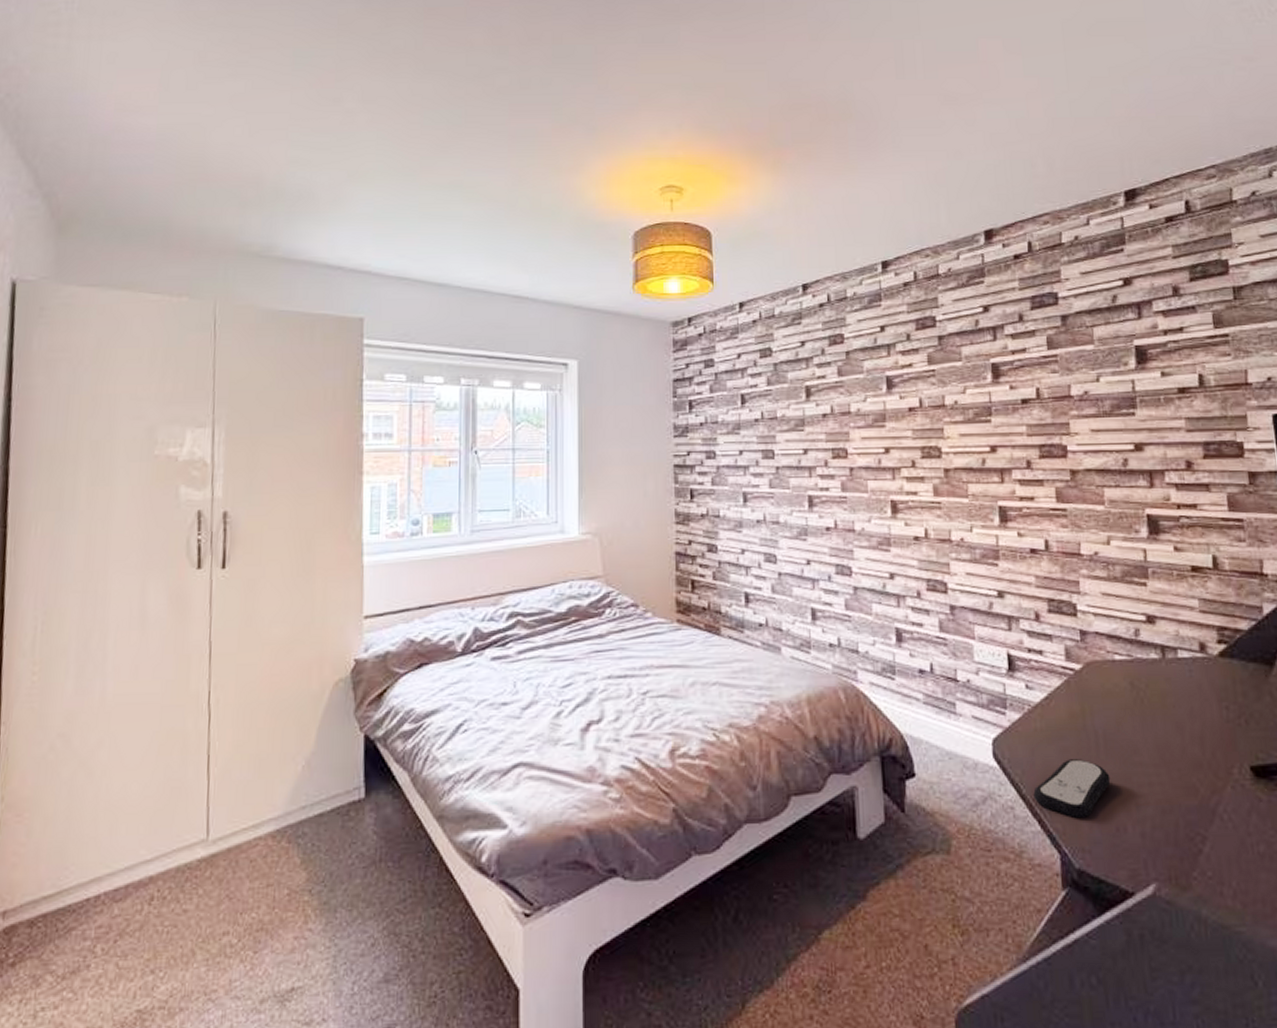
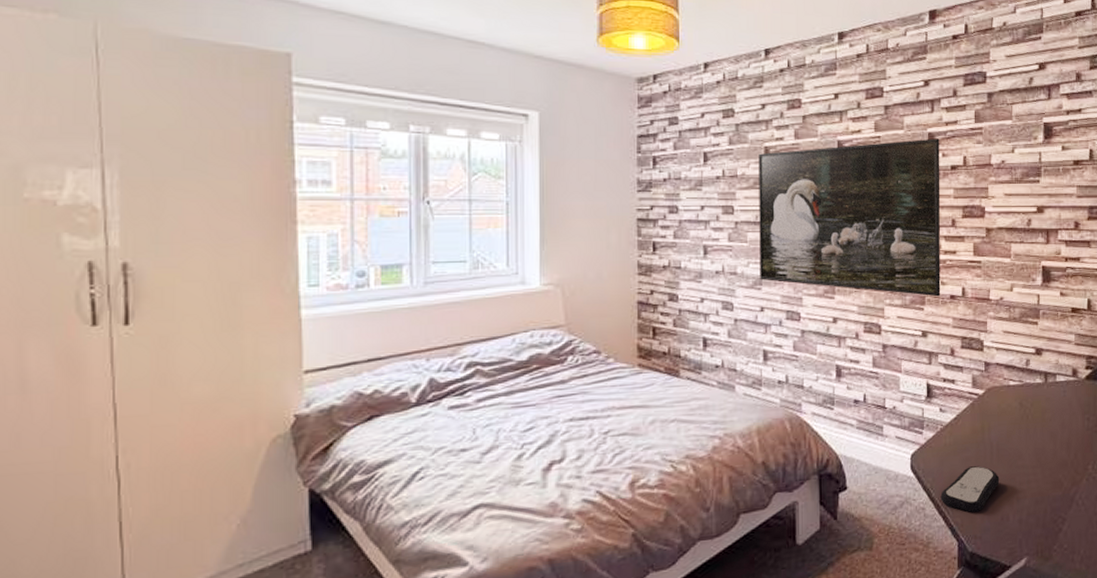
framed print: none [799,369,1018,551] -> present [759,138,941,297]

